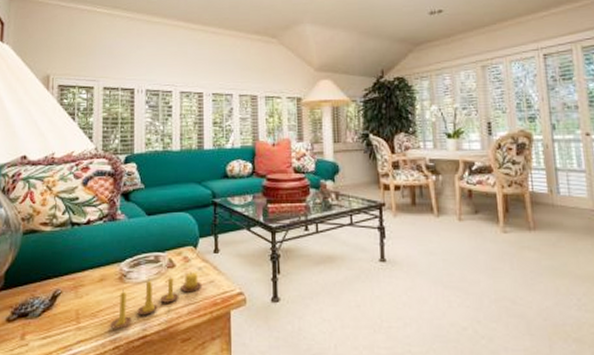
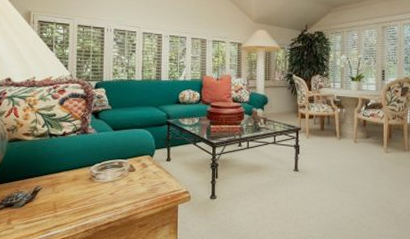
candle: present [110,272,201,329] -> none [81,175,156,217]

